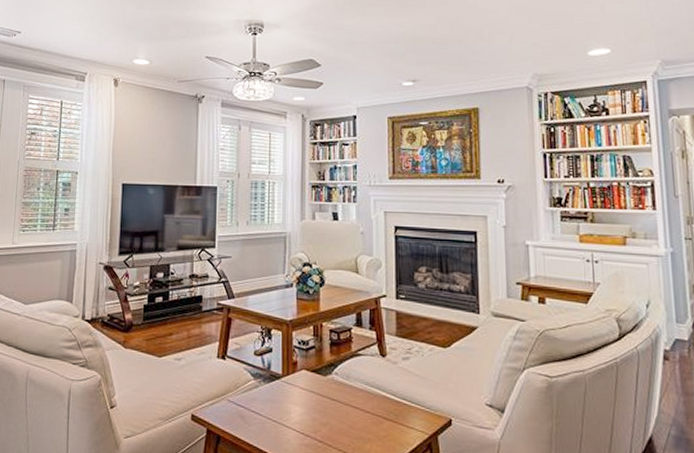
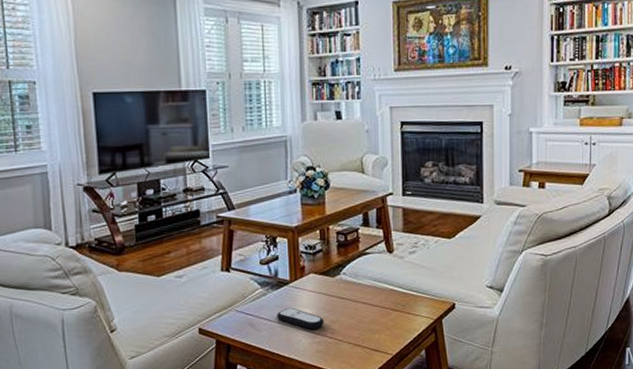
remote control: none [267,403,314,430] -> present [277,307,324,329]

